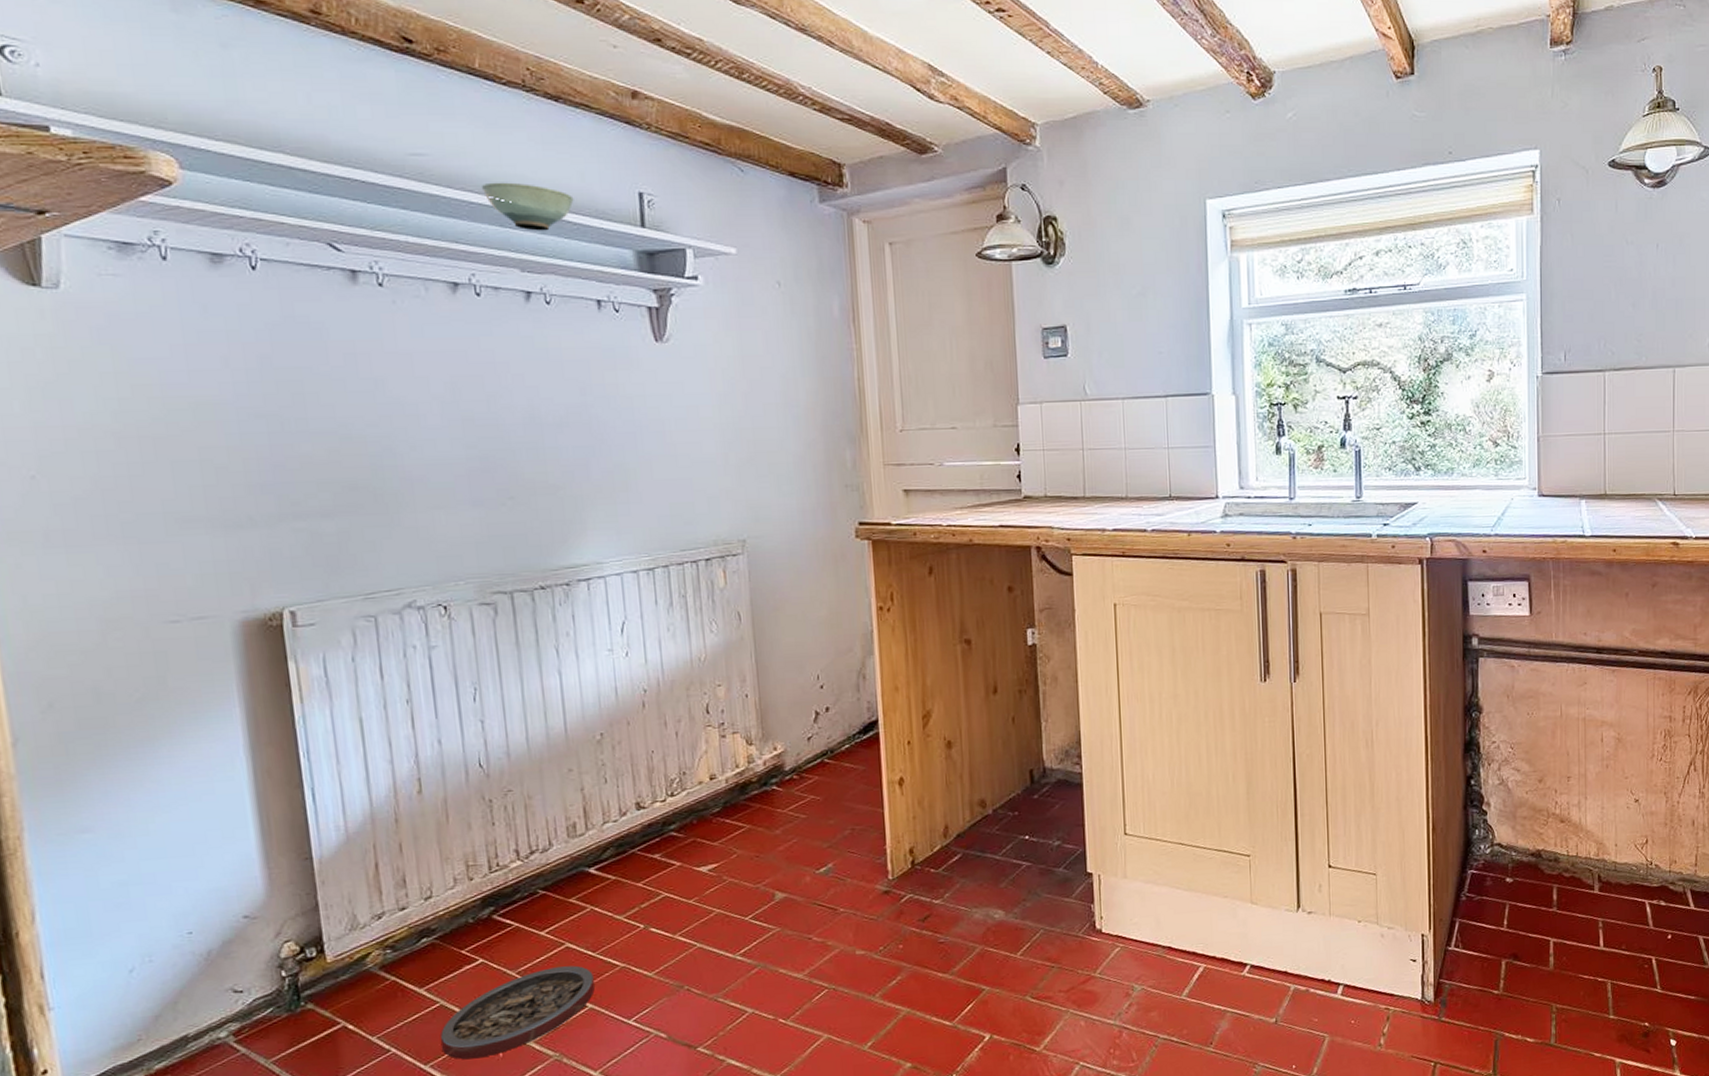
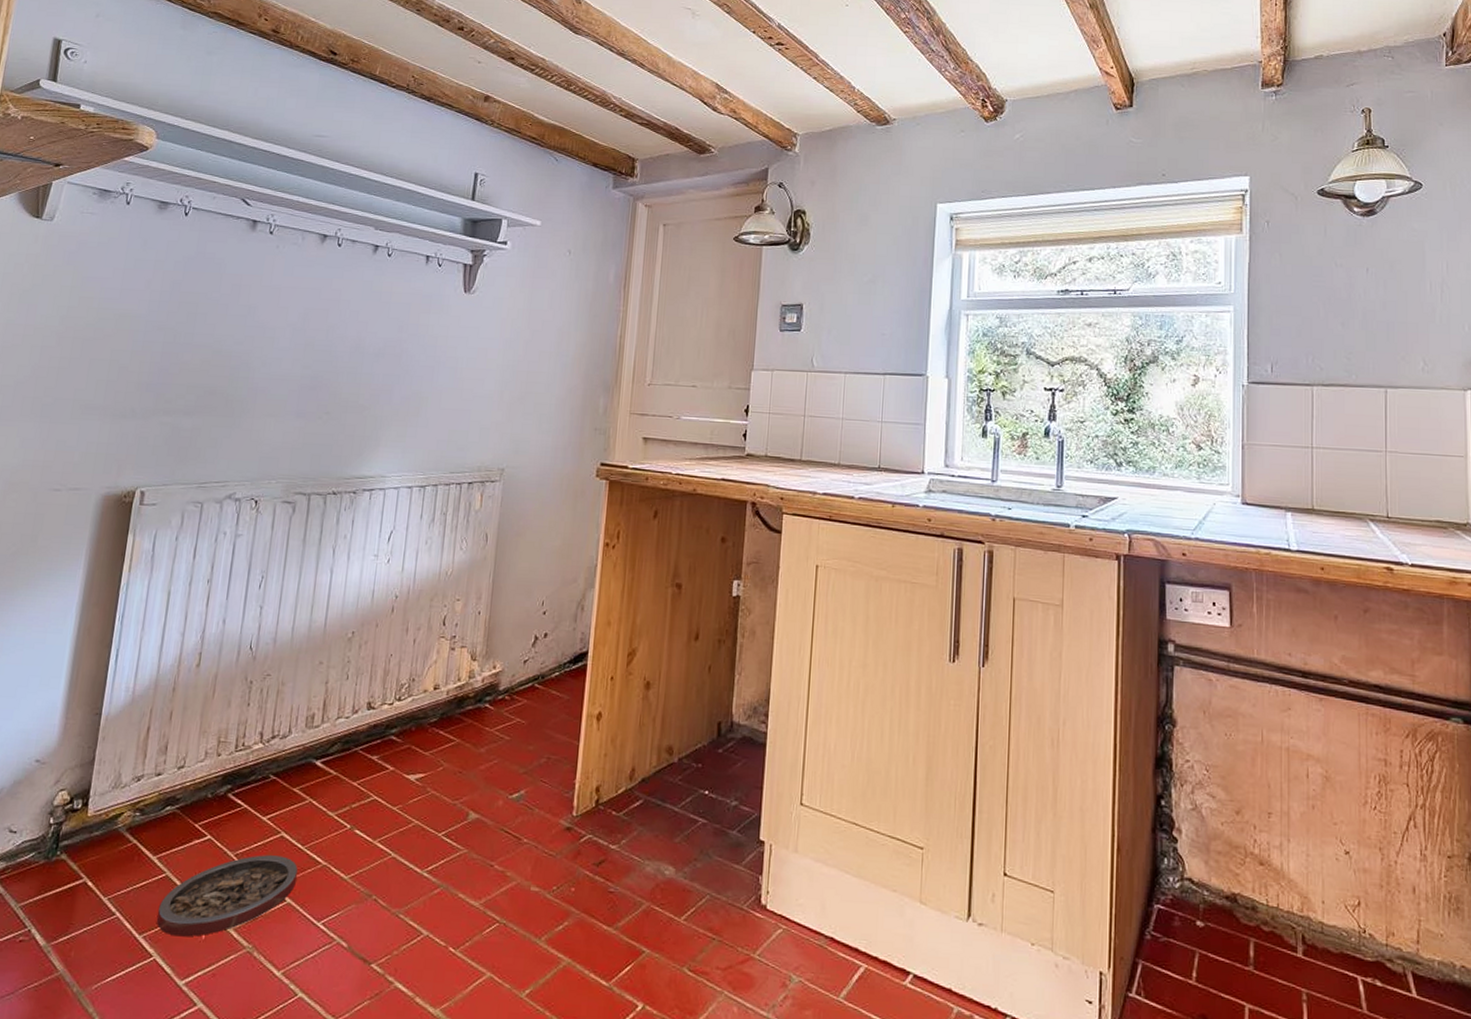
bowl: present [481,182,574,231] -> none [360,159,426,199]

